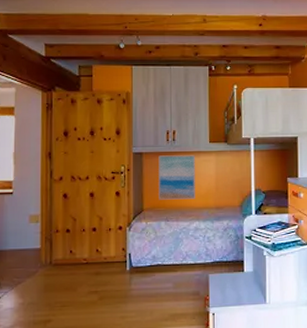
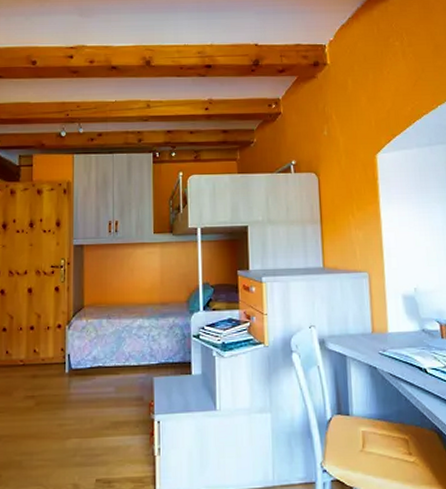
wall art: present [158,155,196,200] -> none [100,247,140,296]

